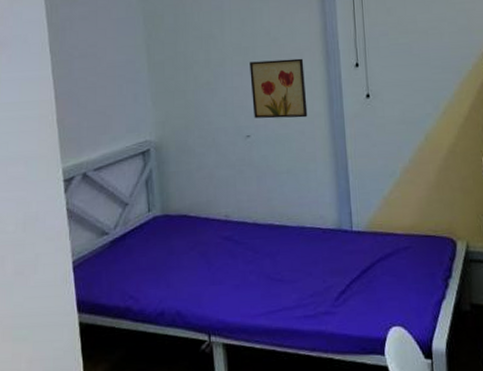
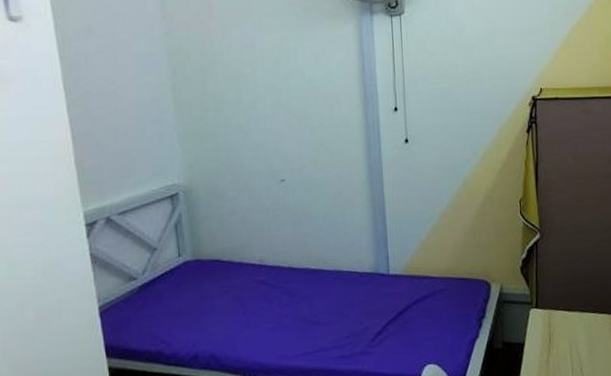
wall art: present [250,58,308,119] -> none [284,101,345,163]

